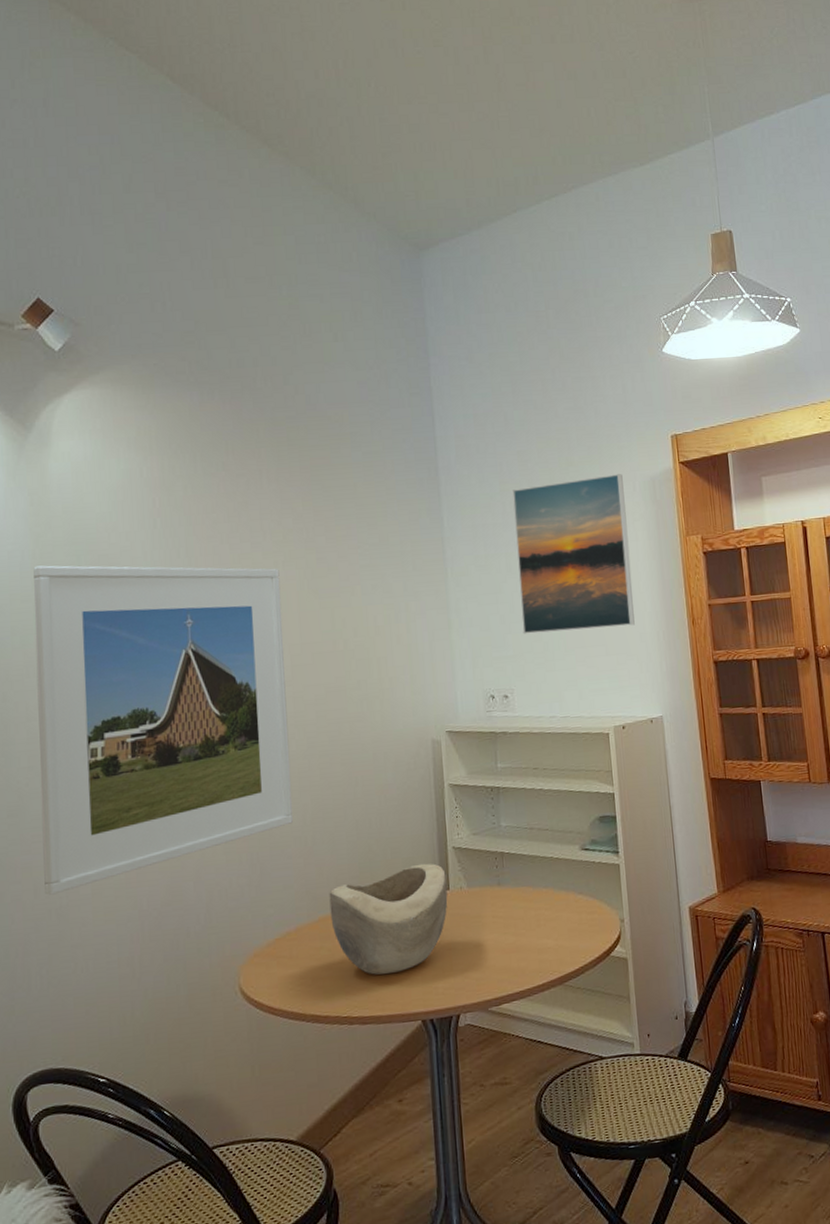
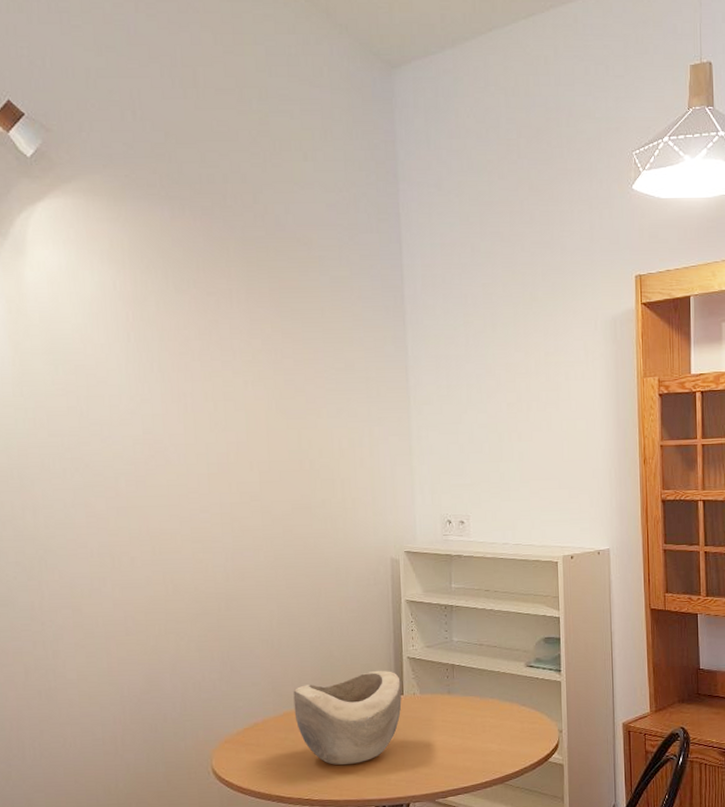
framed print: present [33,565,293,895] -> none [14,372,260,678]
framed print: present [512,474,635,634] -> none [476,312,588,464]

